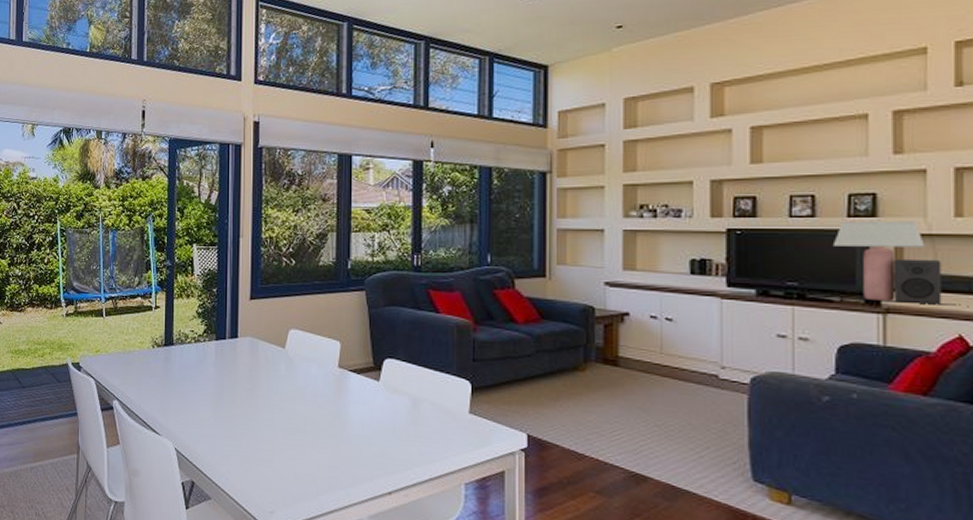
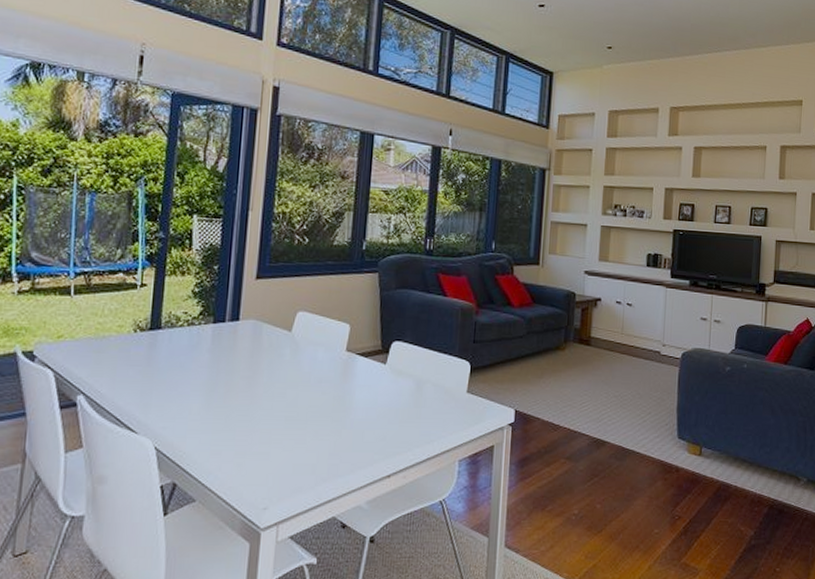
table lamp: present [832,219,925,302] -> none [739,228,793,293]
speaker: present [893,258,942,305] -> none [772,259,801,296]

